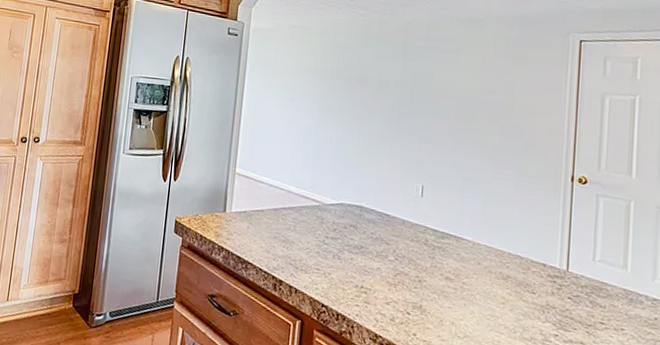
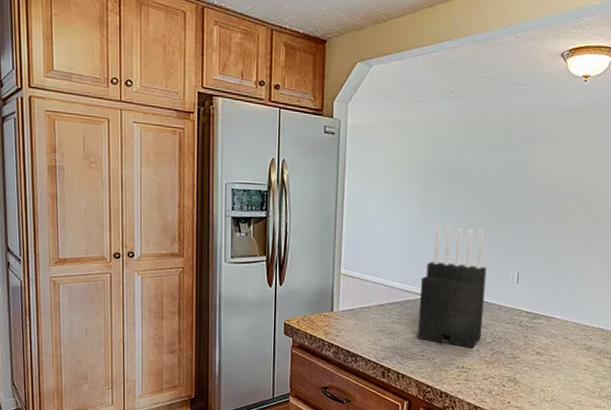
knife block: none [313,130,389,267] -> present [418,226,487,349]

